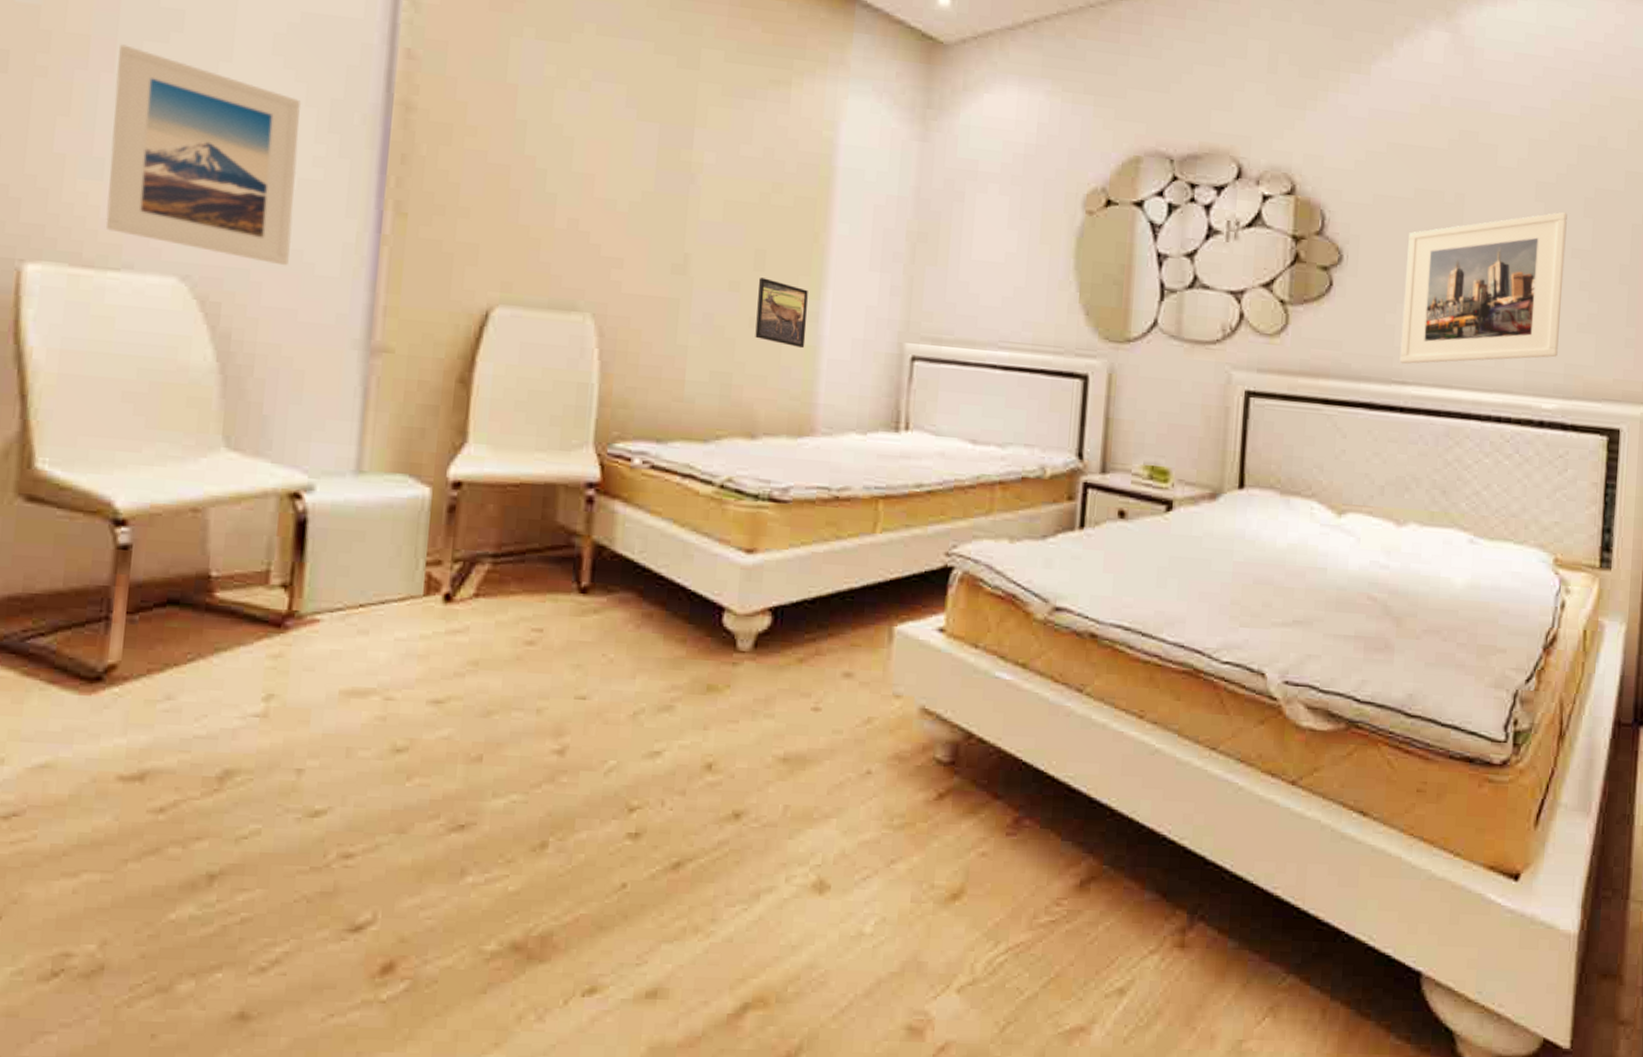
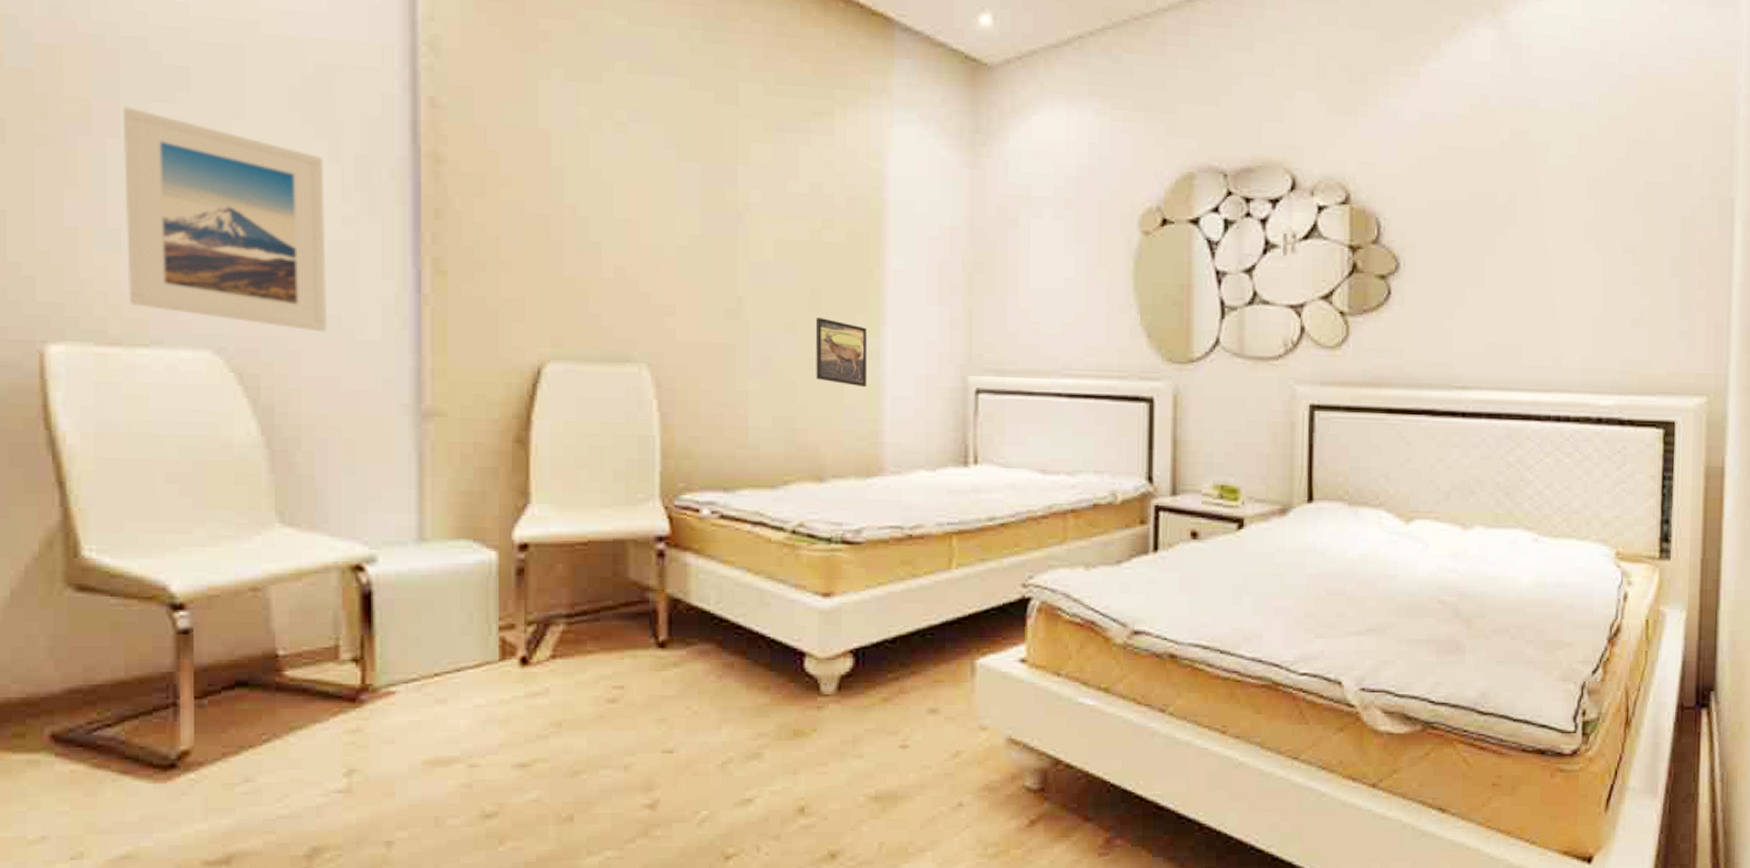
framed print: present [1399,212,1567,364] -> none [1459,207,1618,368]

